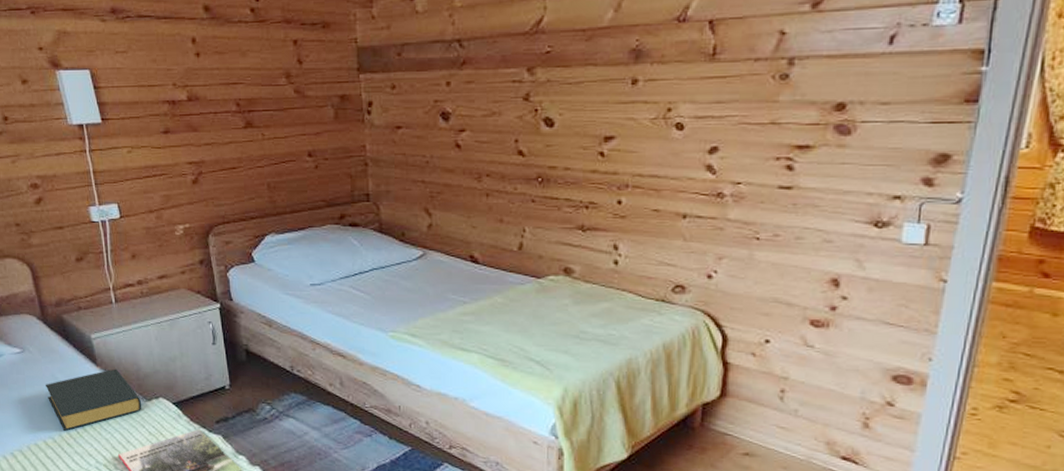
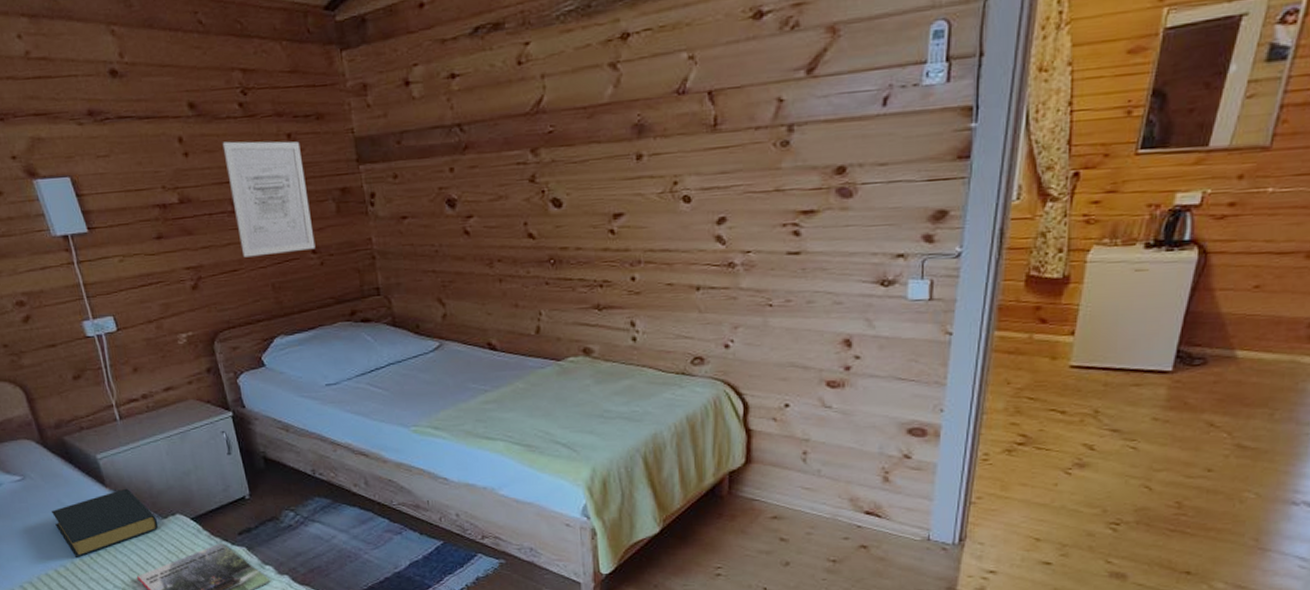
wall art: none [232,44,312,156] -> present [222,141,316,258]

